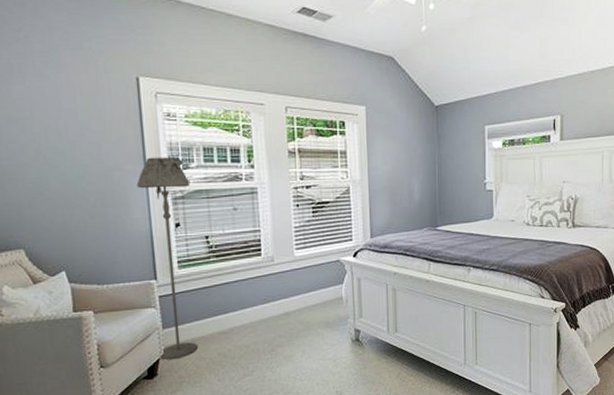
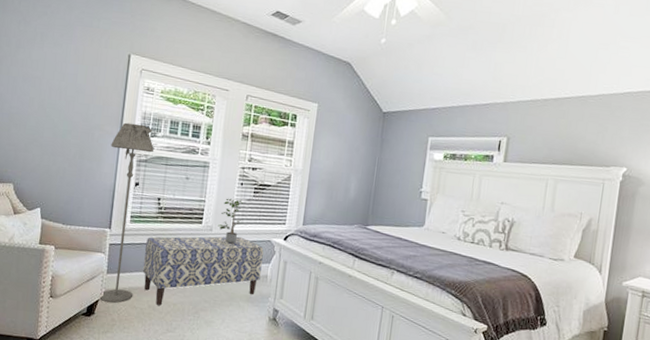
bench: none [201,262,335,351] -> present [143,236,264,305]
potted plant: none [279,222,306,271] -> present [218,198,243,244]

